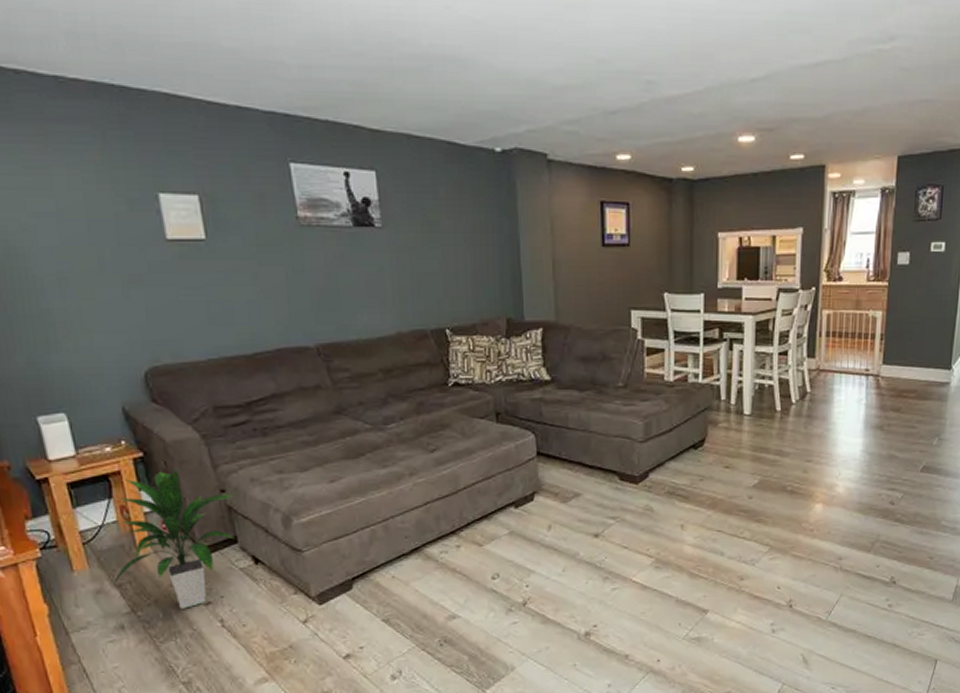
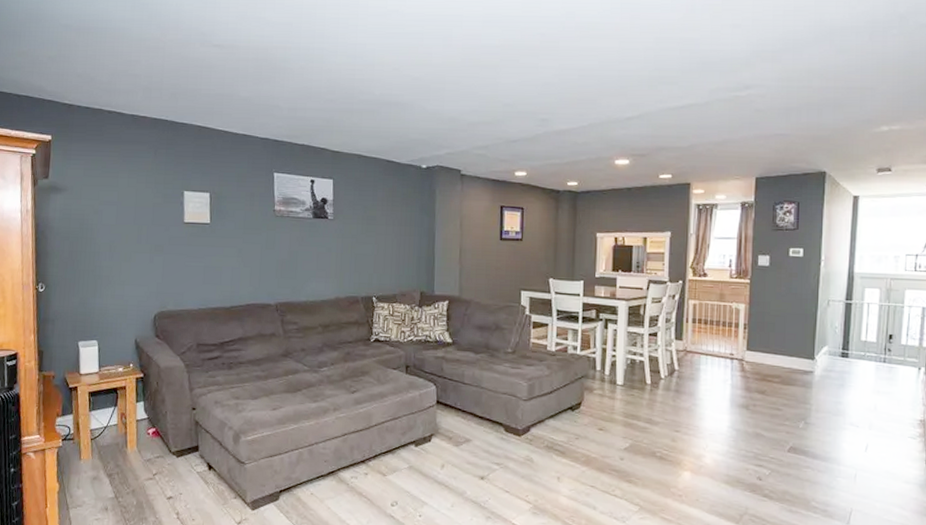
indoor plant: present [111,469,235,609] -> none [105,388,201,500]

